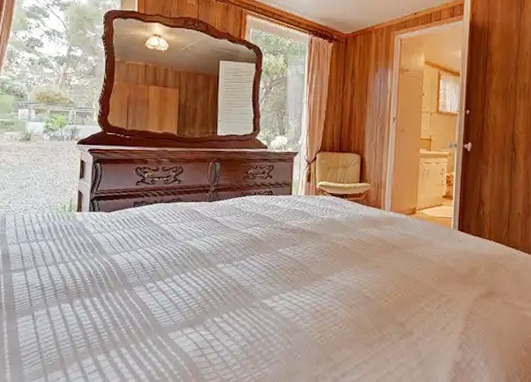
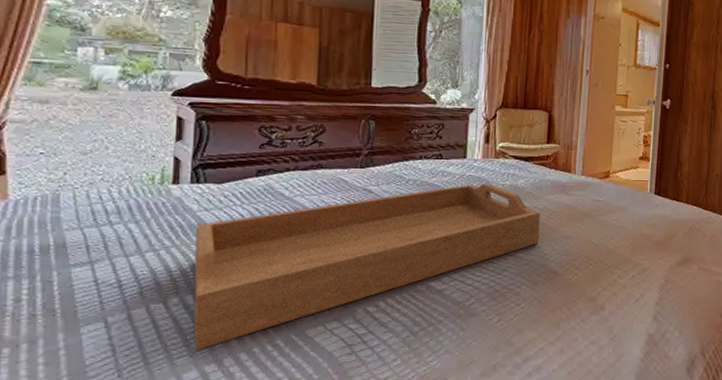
serving tray: none [90,216,355,343] -> present [193,183,540,351]

